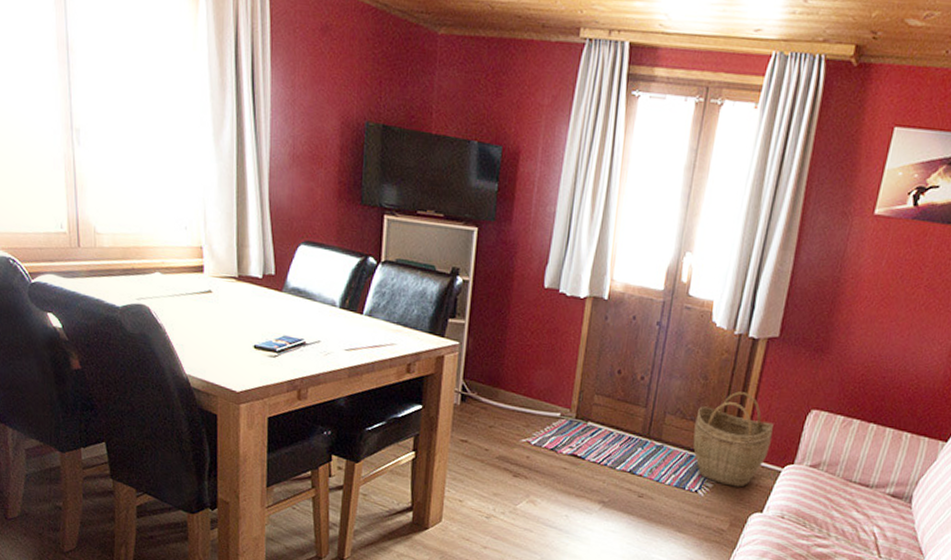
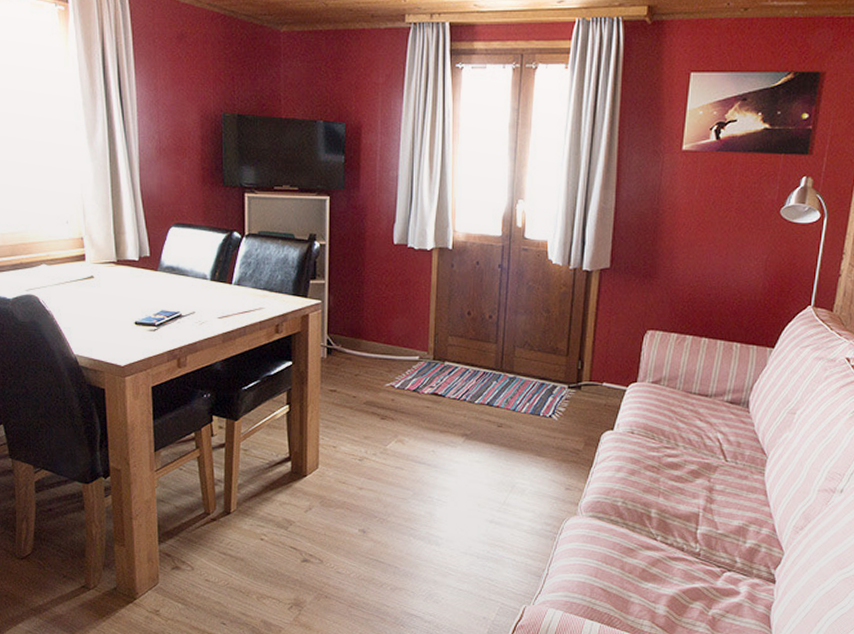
woven basket: present [693,391,773,488] -> none [542,320,614,409]

